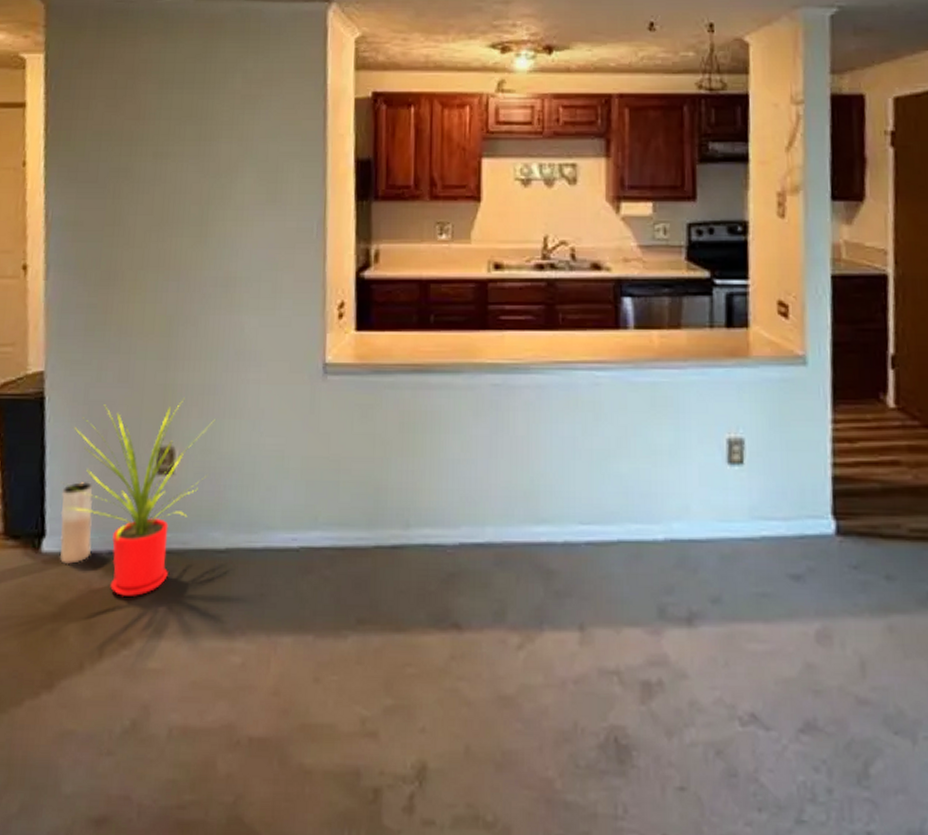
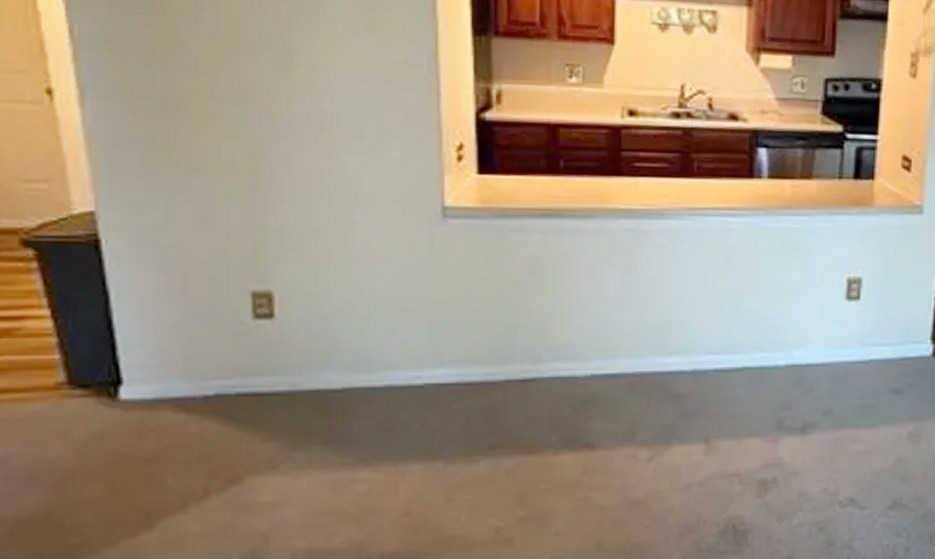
vase: present [59,482,93,565] -> none [136,328,183,411]
house plant: present [60,398,215,596] -> none [134,241,319,438]

